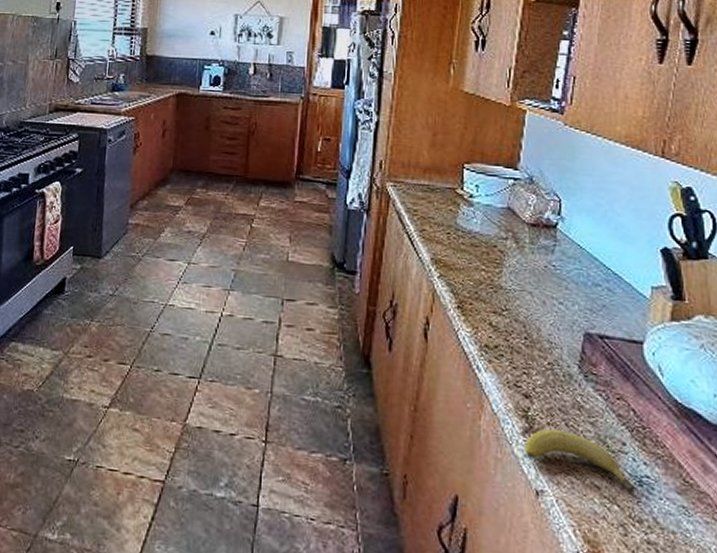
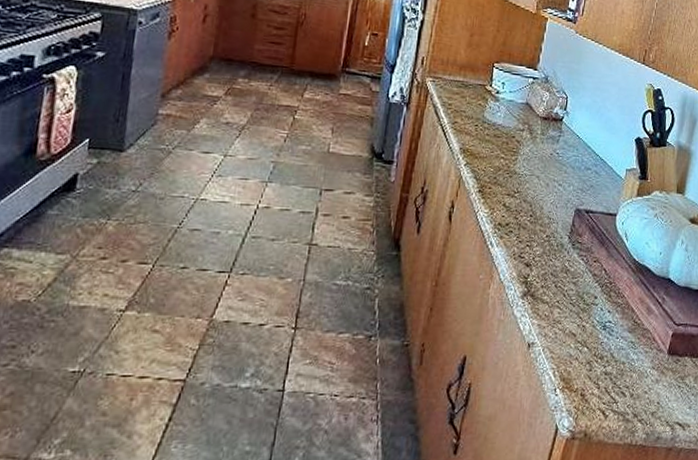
fruit: present [524,429,635,492] -> none [522,291,600,335]

